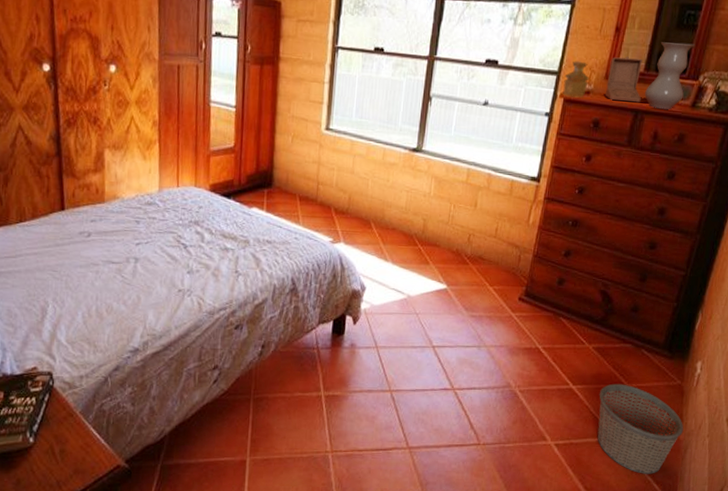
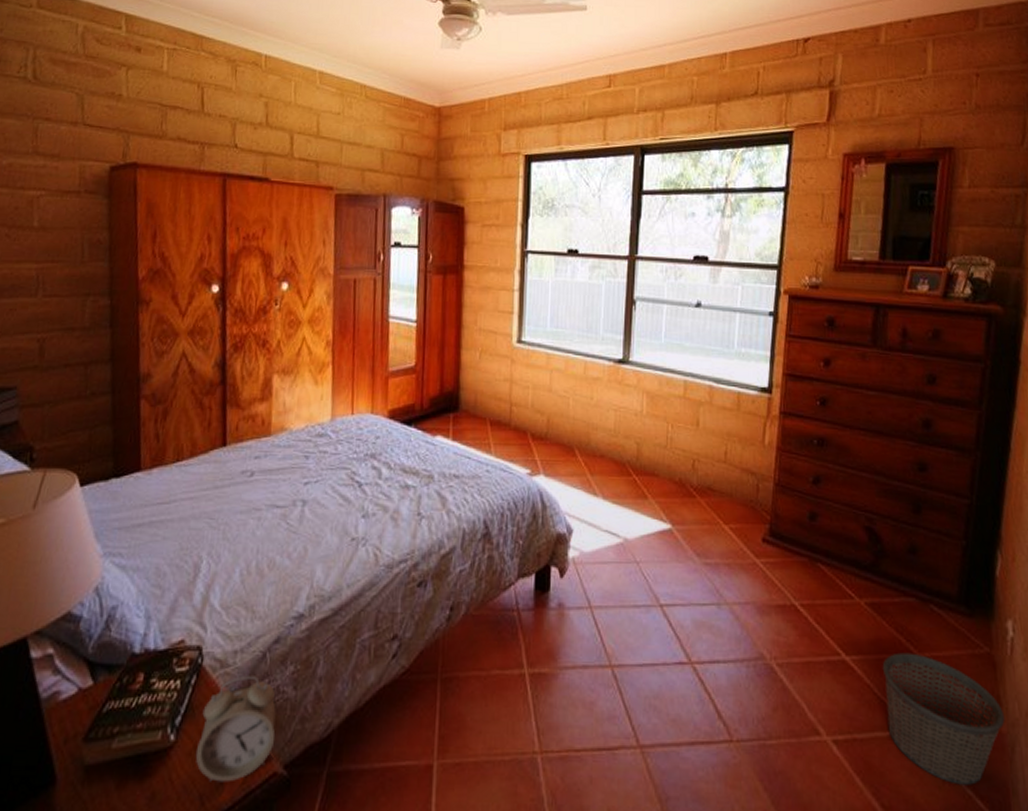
alarm clock: none [51,395,118,472] -> present [195,675,277,782]
perfume bottle: present [563,61,590,98] -> none [786,252,817,294]
jewelry box: present [605,56,643,103] -> none [836,244,881,296]
vase: present [645,42,695,110] -> none [884,226,935,303]

